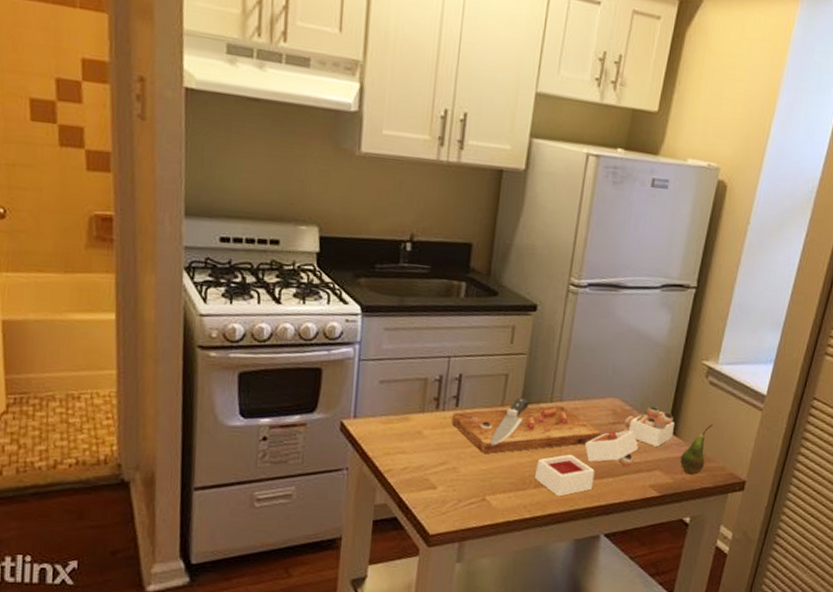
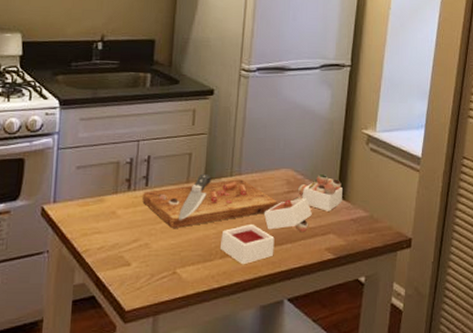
fruit: present [680,424,714,475] -> none [351,187,378,236]

